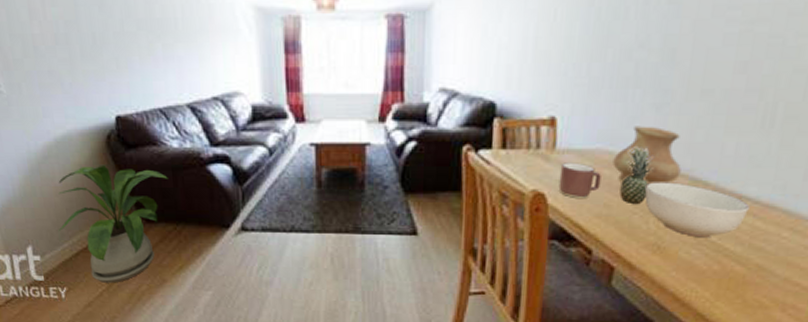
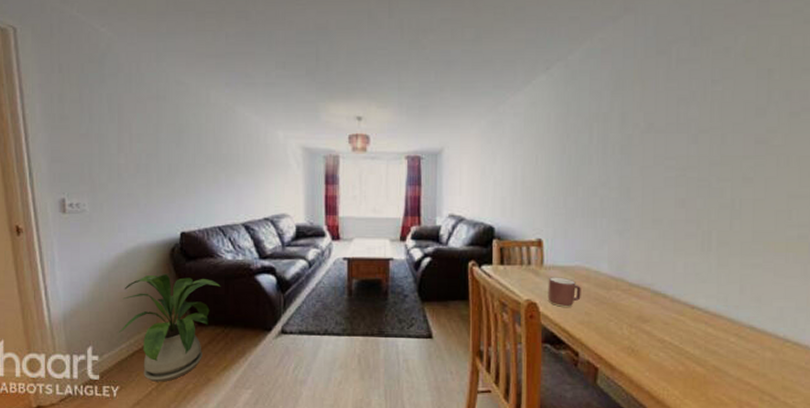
vase: present [612,126,681,185] -> none [589,247,644,296]
fruit: present [619,147,655,205] -> none [597,264,623,313]
bowl: present [644,182,751,238] -> none [616,294,702,342]

